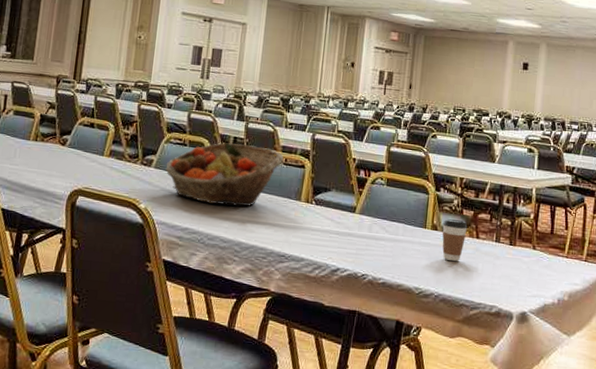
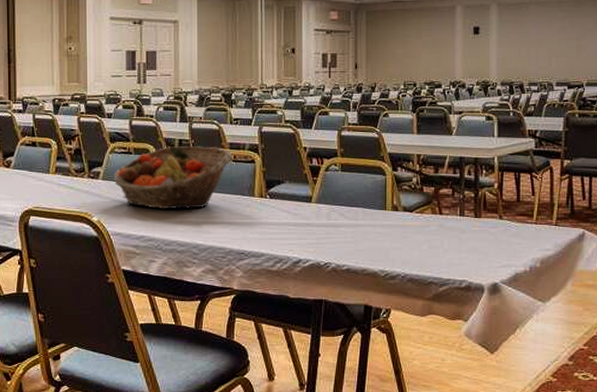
coffee cup: present [442,219,468,262] -> none [403,198,429,241]

